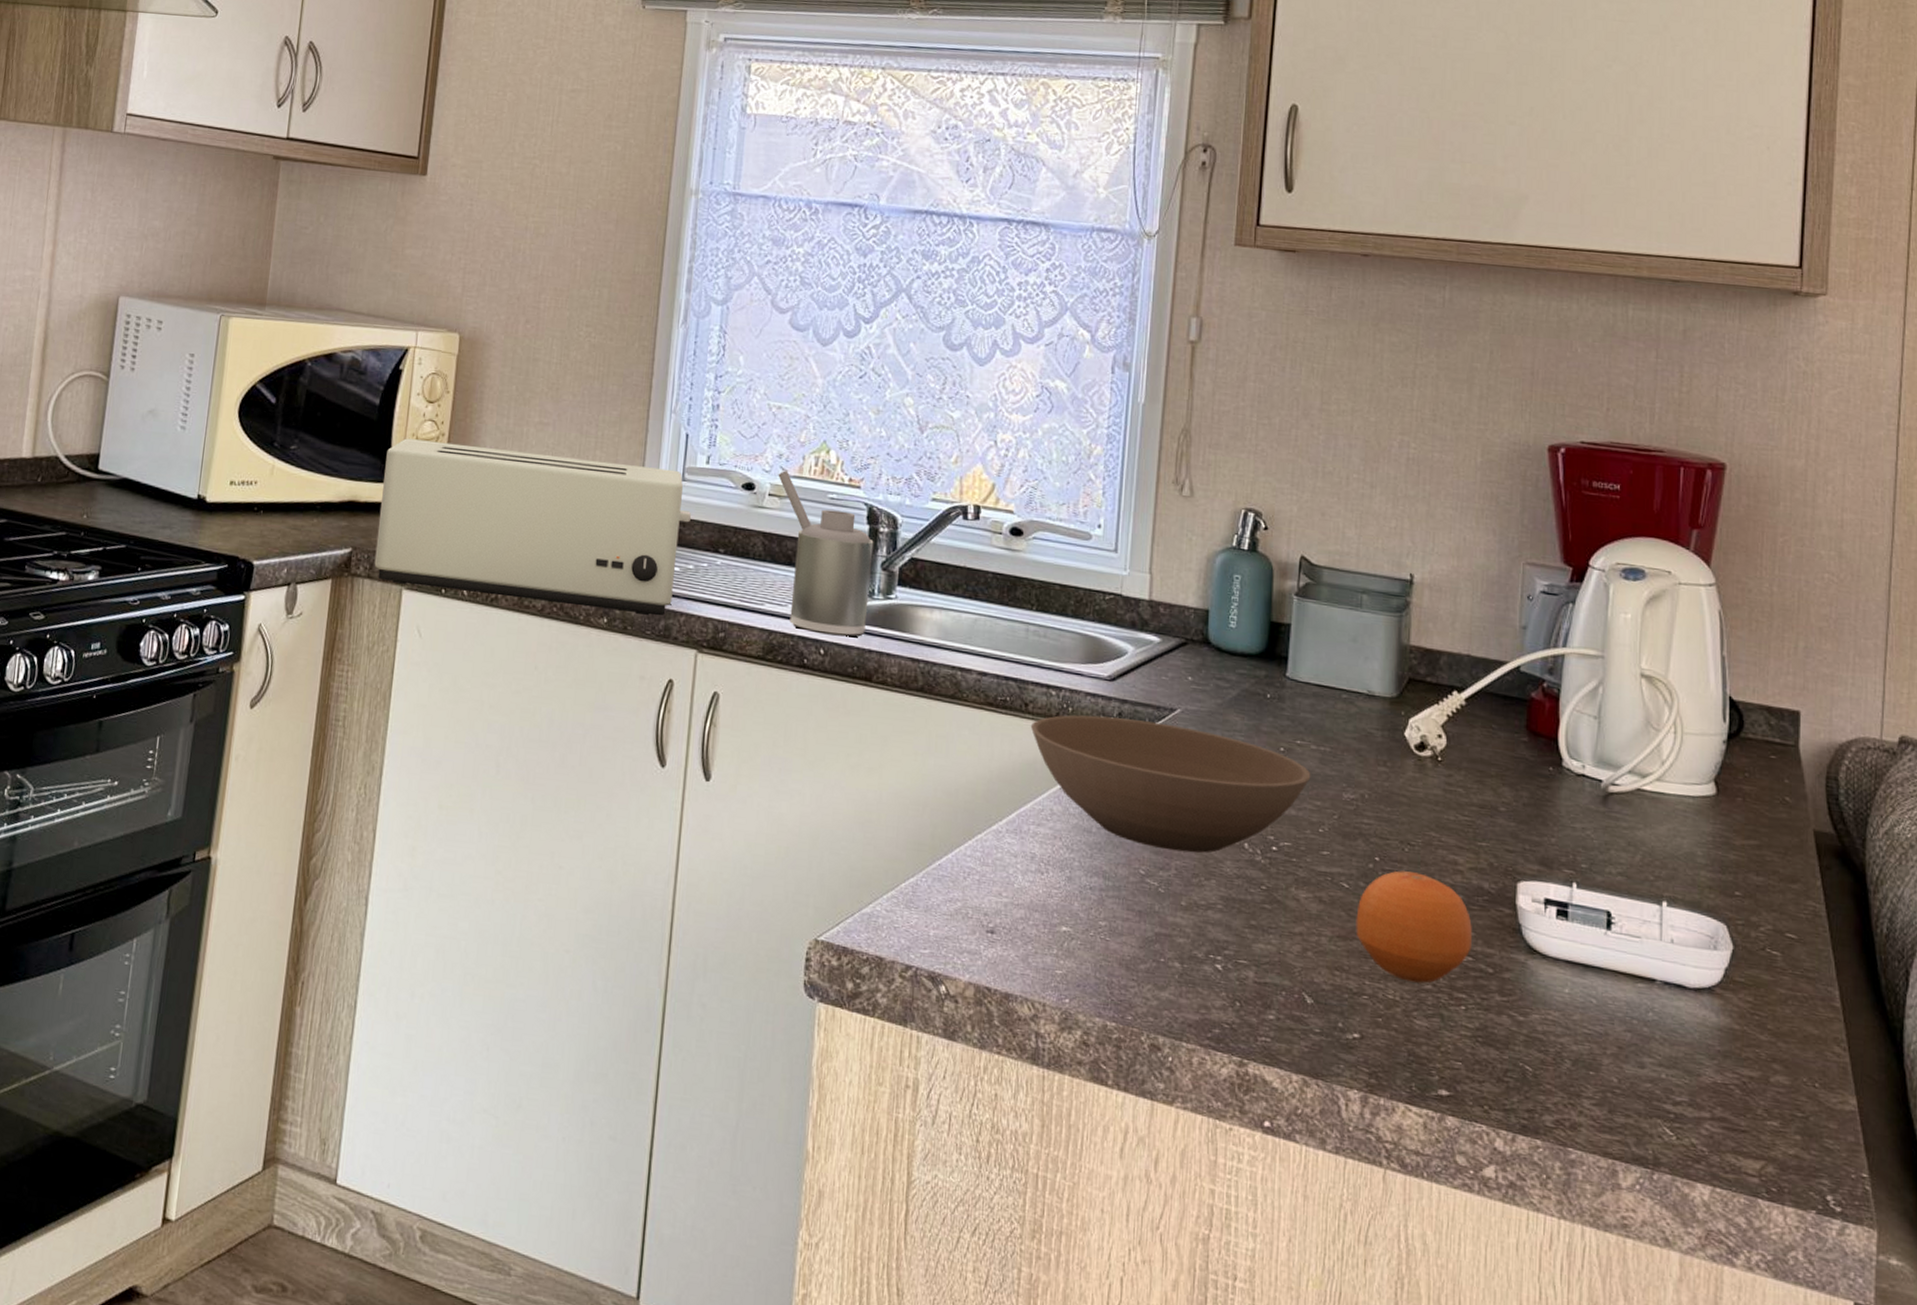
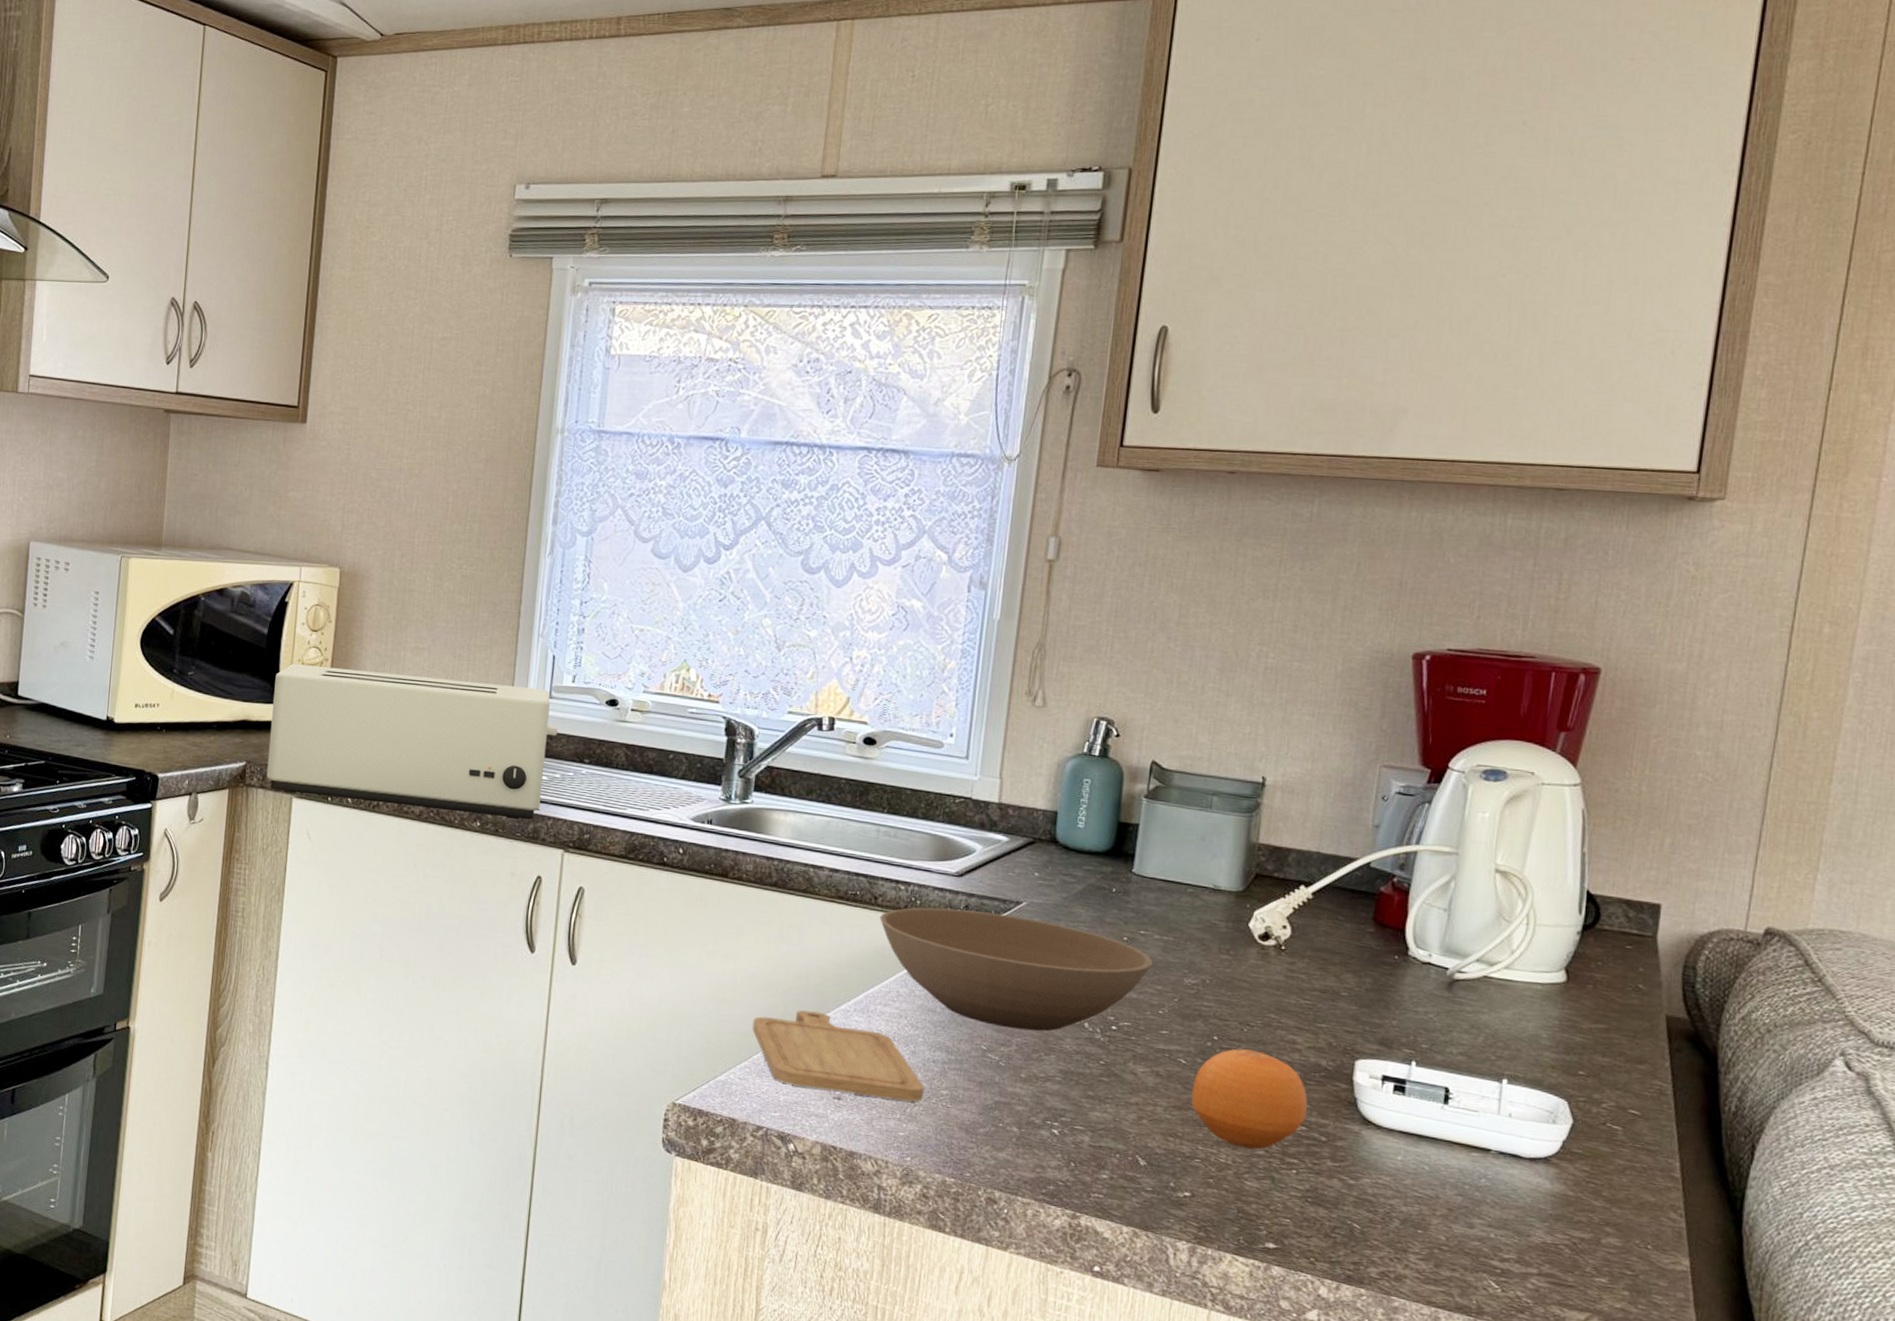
soap dispenser: present [778,471,874,638] -> none [640,688,731,838]
chopping board: none [899,831,1081,935] -> present [752,1010,924,1102]

